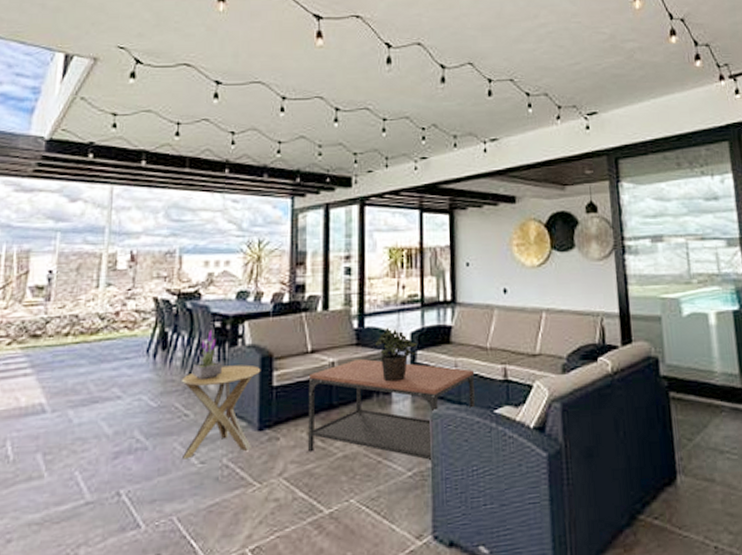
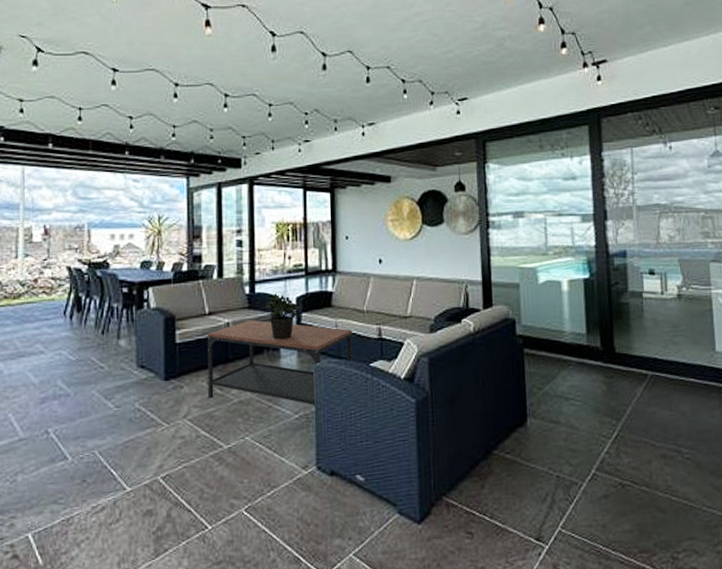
side table: present [180,364,261,459] -> none [95,325,165,404]
potted plant: present [193,329,223,381] -> none [105,294,132,338]

